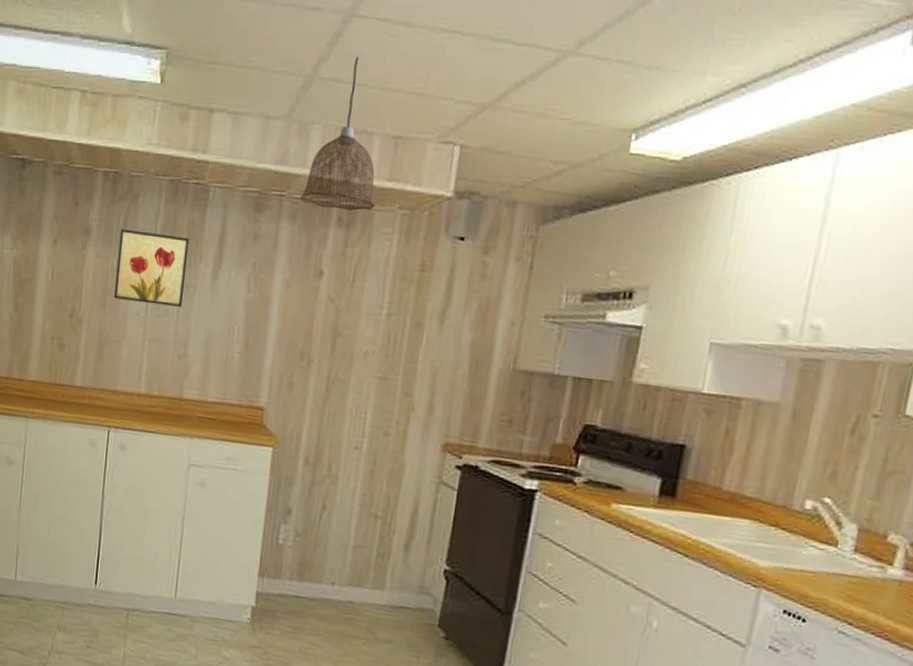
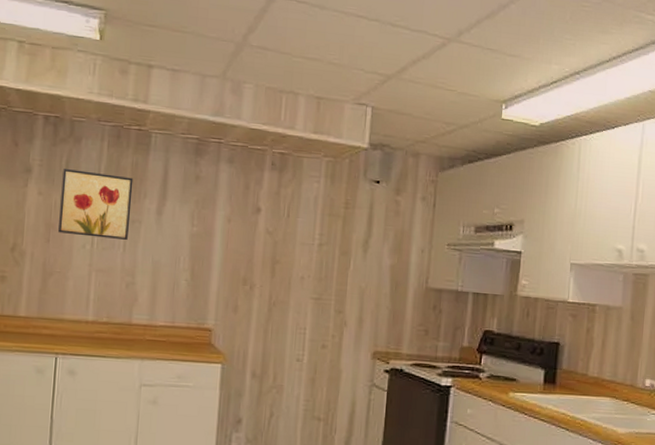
pendant lamp: present [300,57,375,211] -> none [237,30,303,157]

